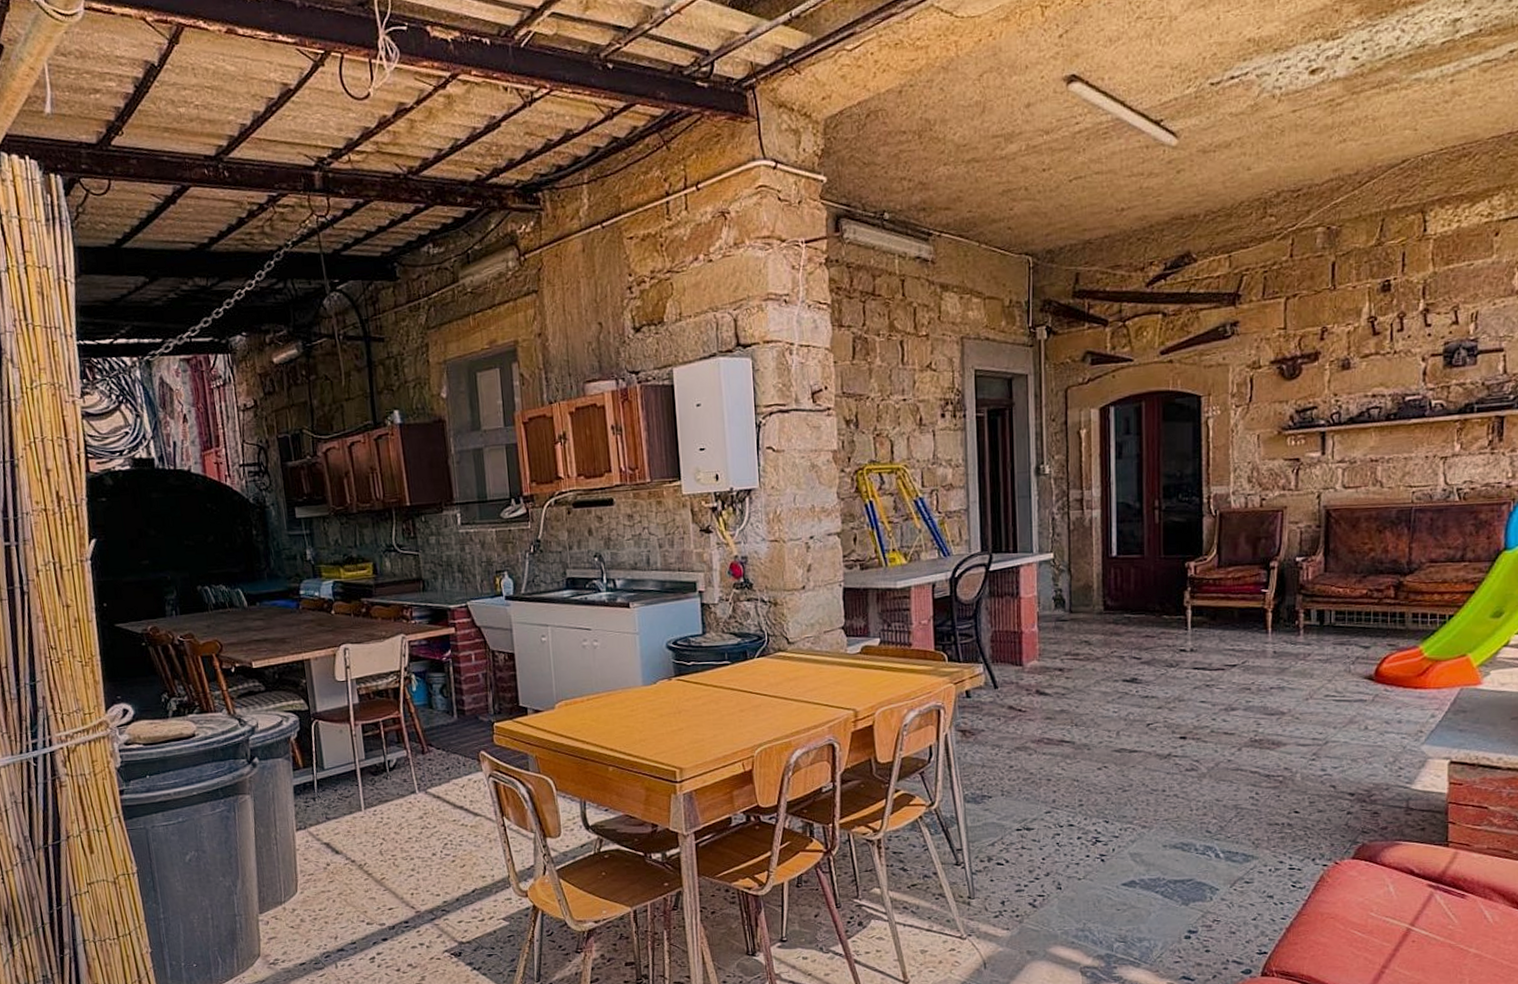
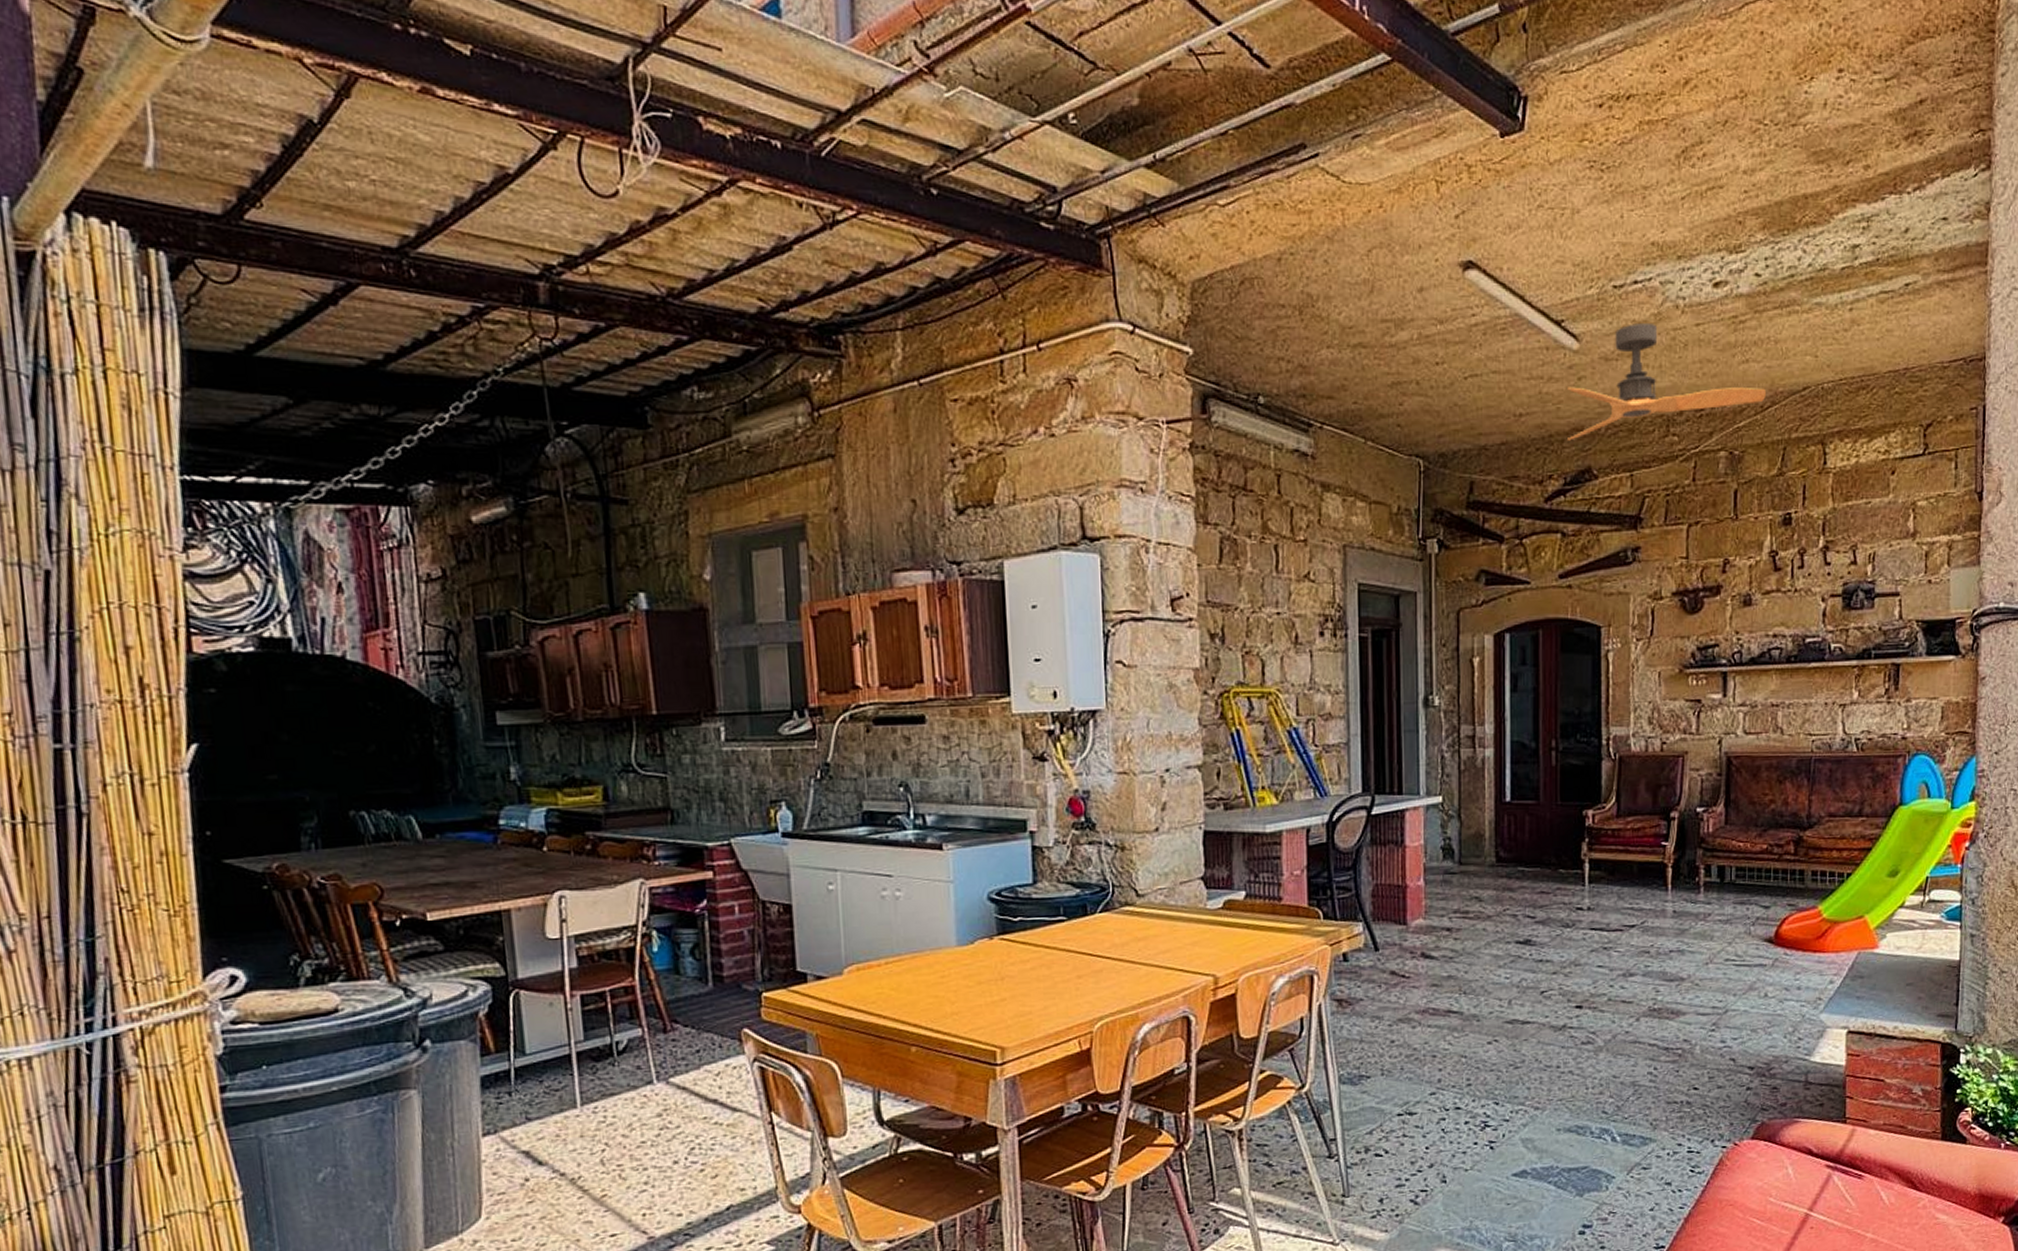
ceiling fan: none [1167,114,1365,229] -> present [1568,322,1767,441]

